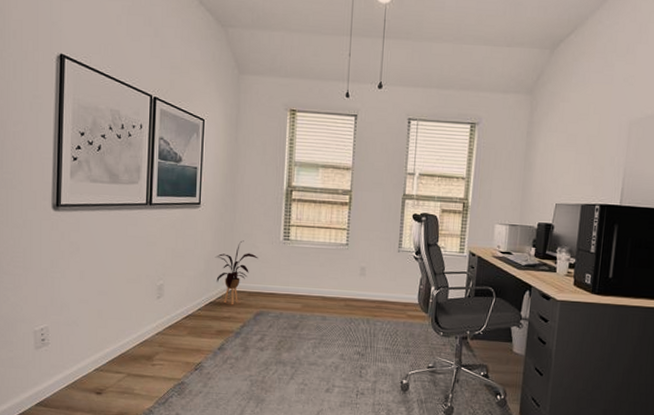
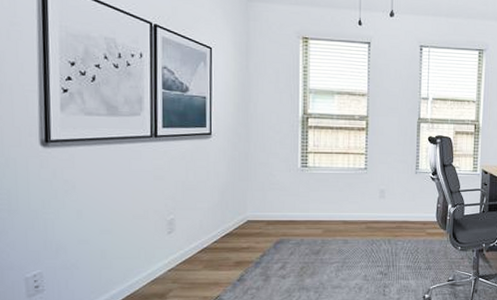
house plant: present [215,240,258,305] -> none [229,169,276,235]

